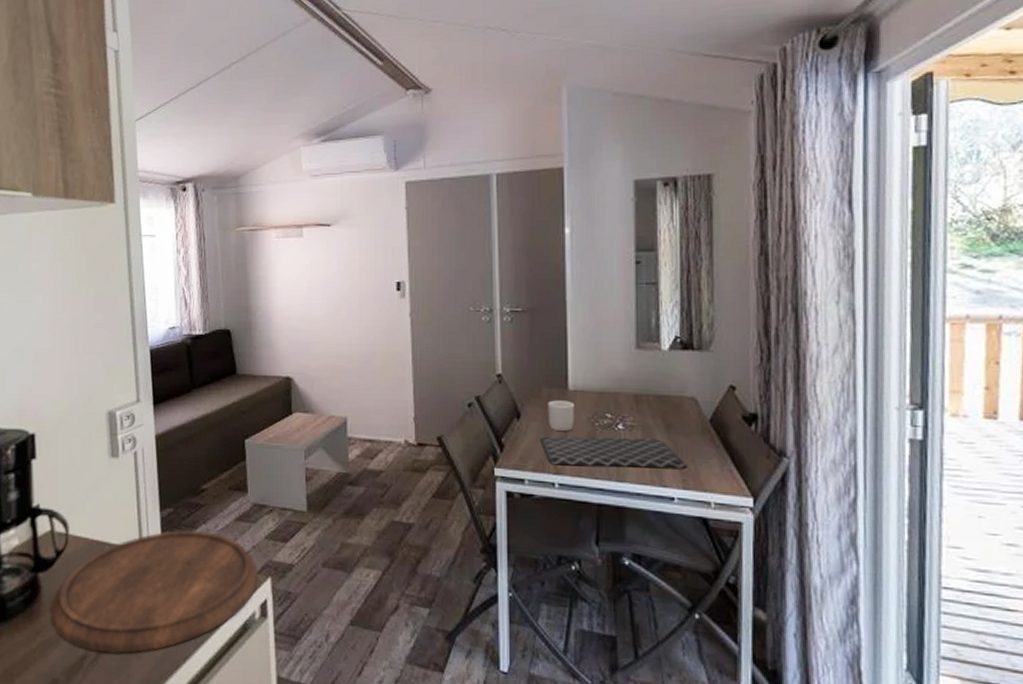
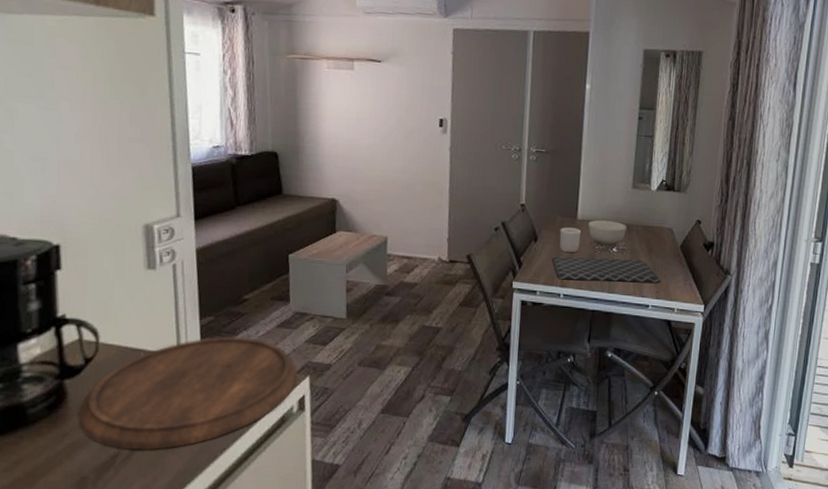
bowl: none [582,389,635,423] -> present [587,219,627,247]

